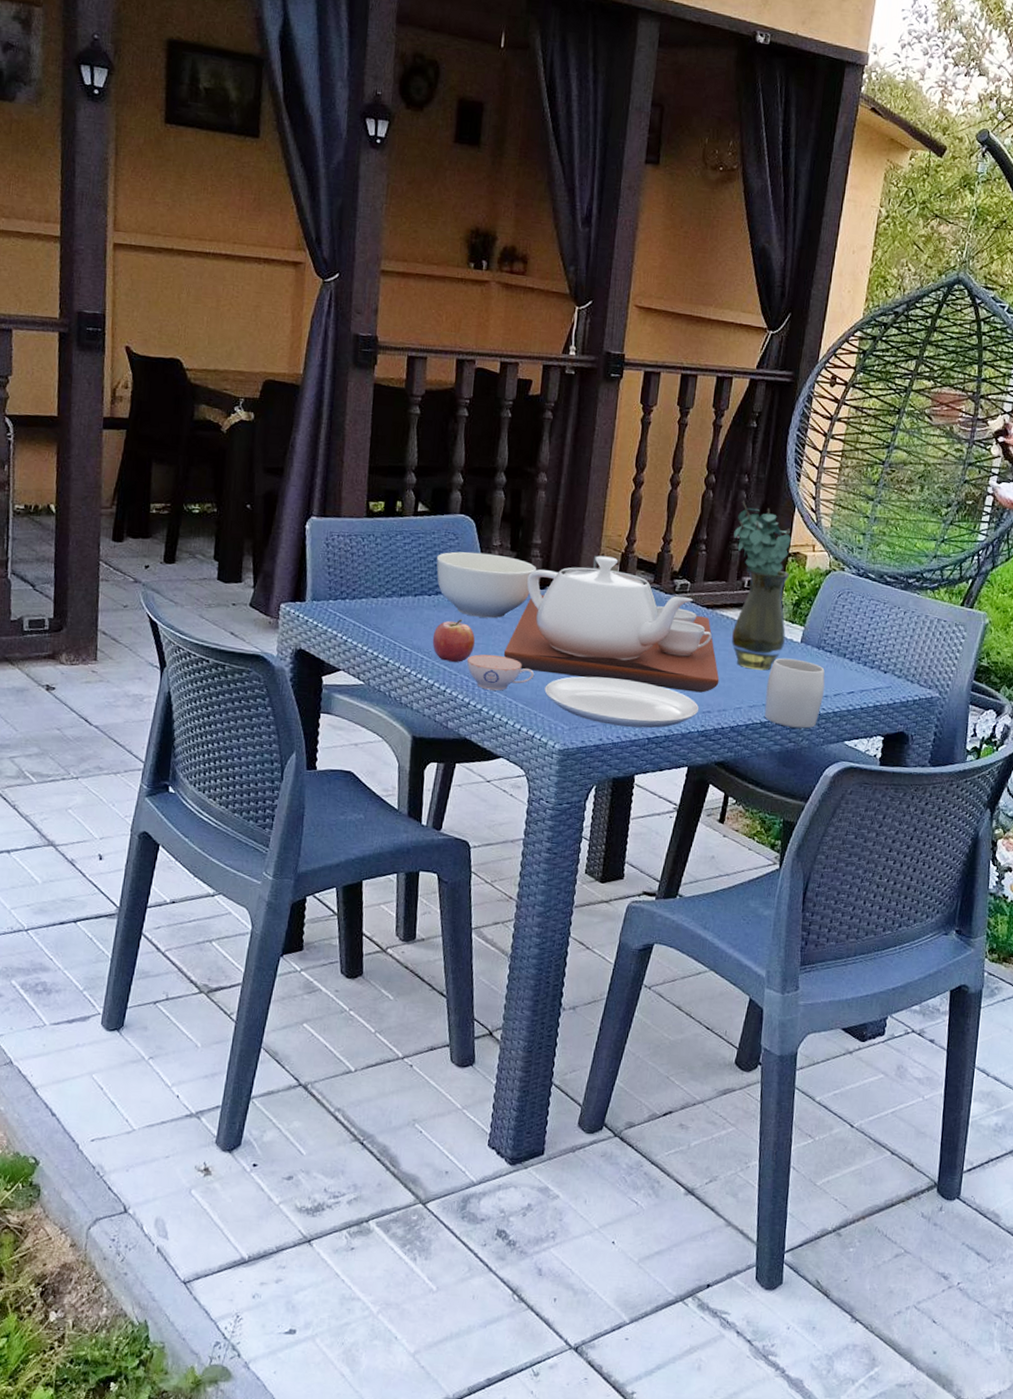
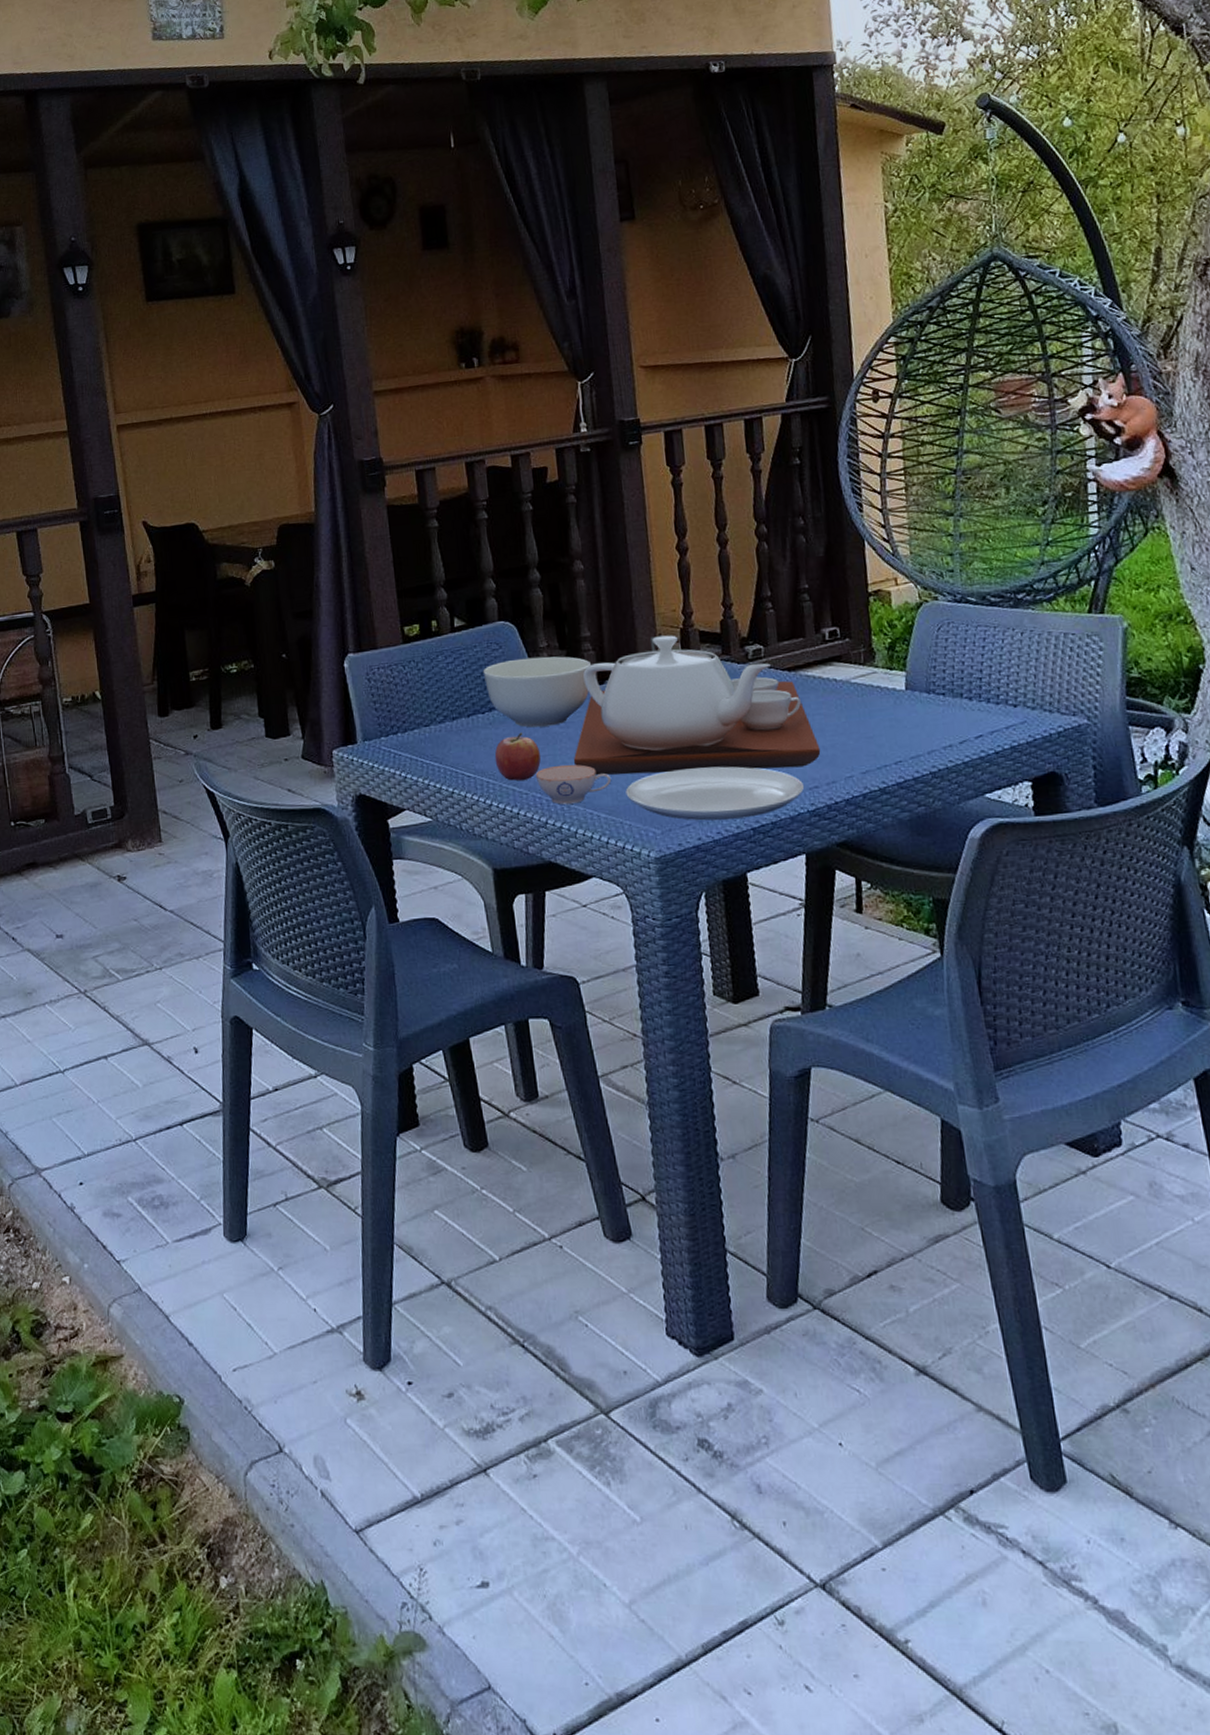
vase: present [731,501,791,671] -> none [800,545,887,731]
mug: present [764,657,825,729] -> none [876,709,948,789]

